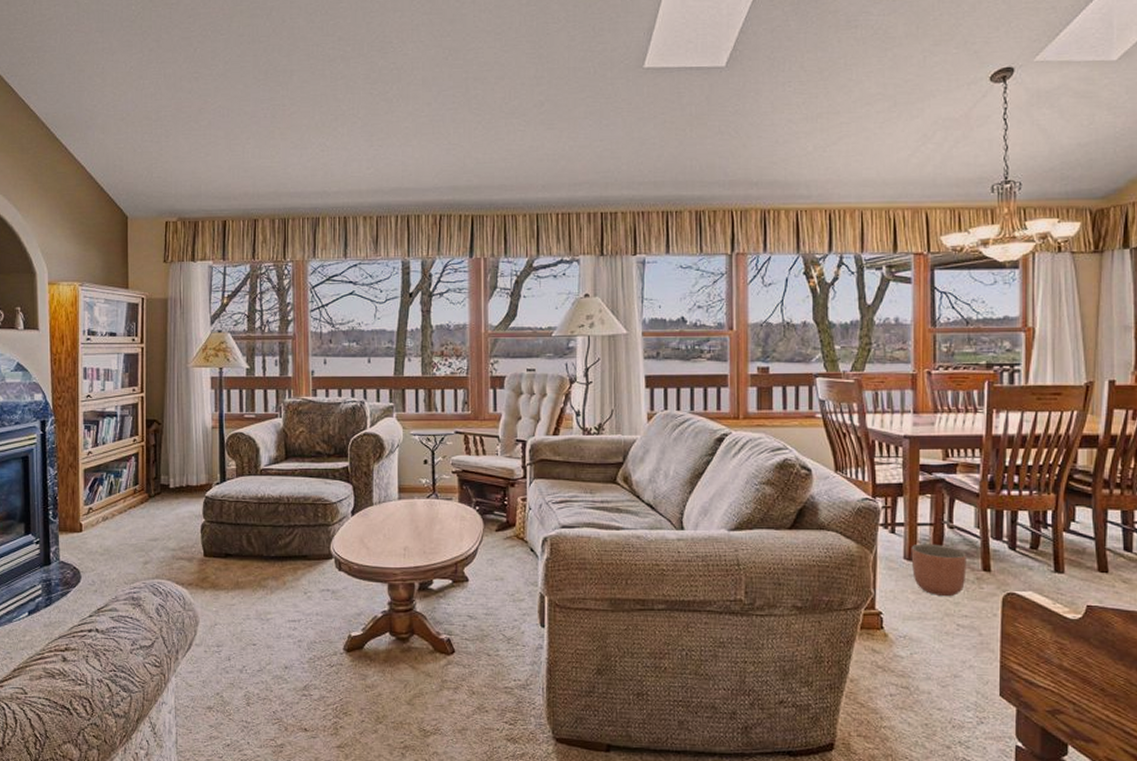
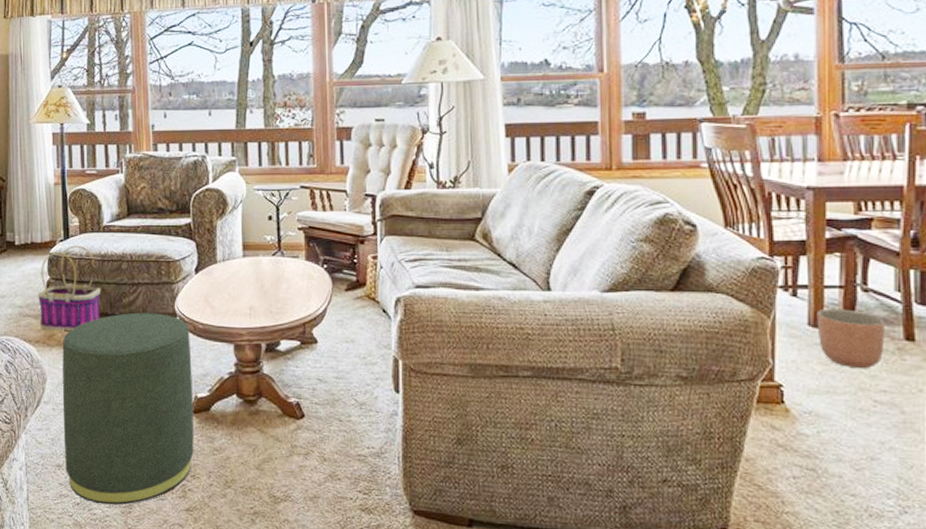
basket: none [192,488,256,573] -> present [38,245,100,331]
ottoman: none [215,554,347,745] -> present [62,312,194,505]

